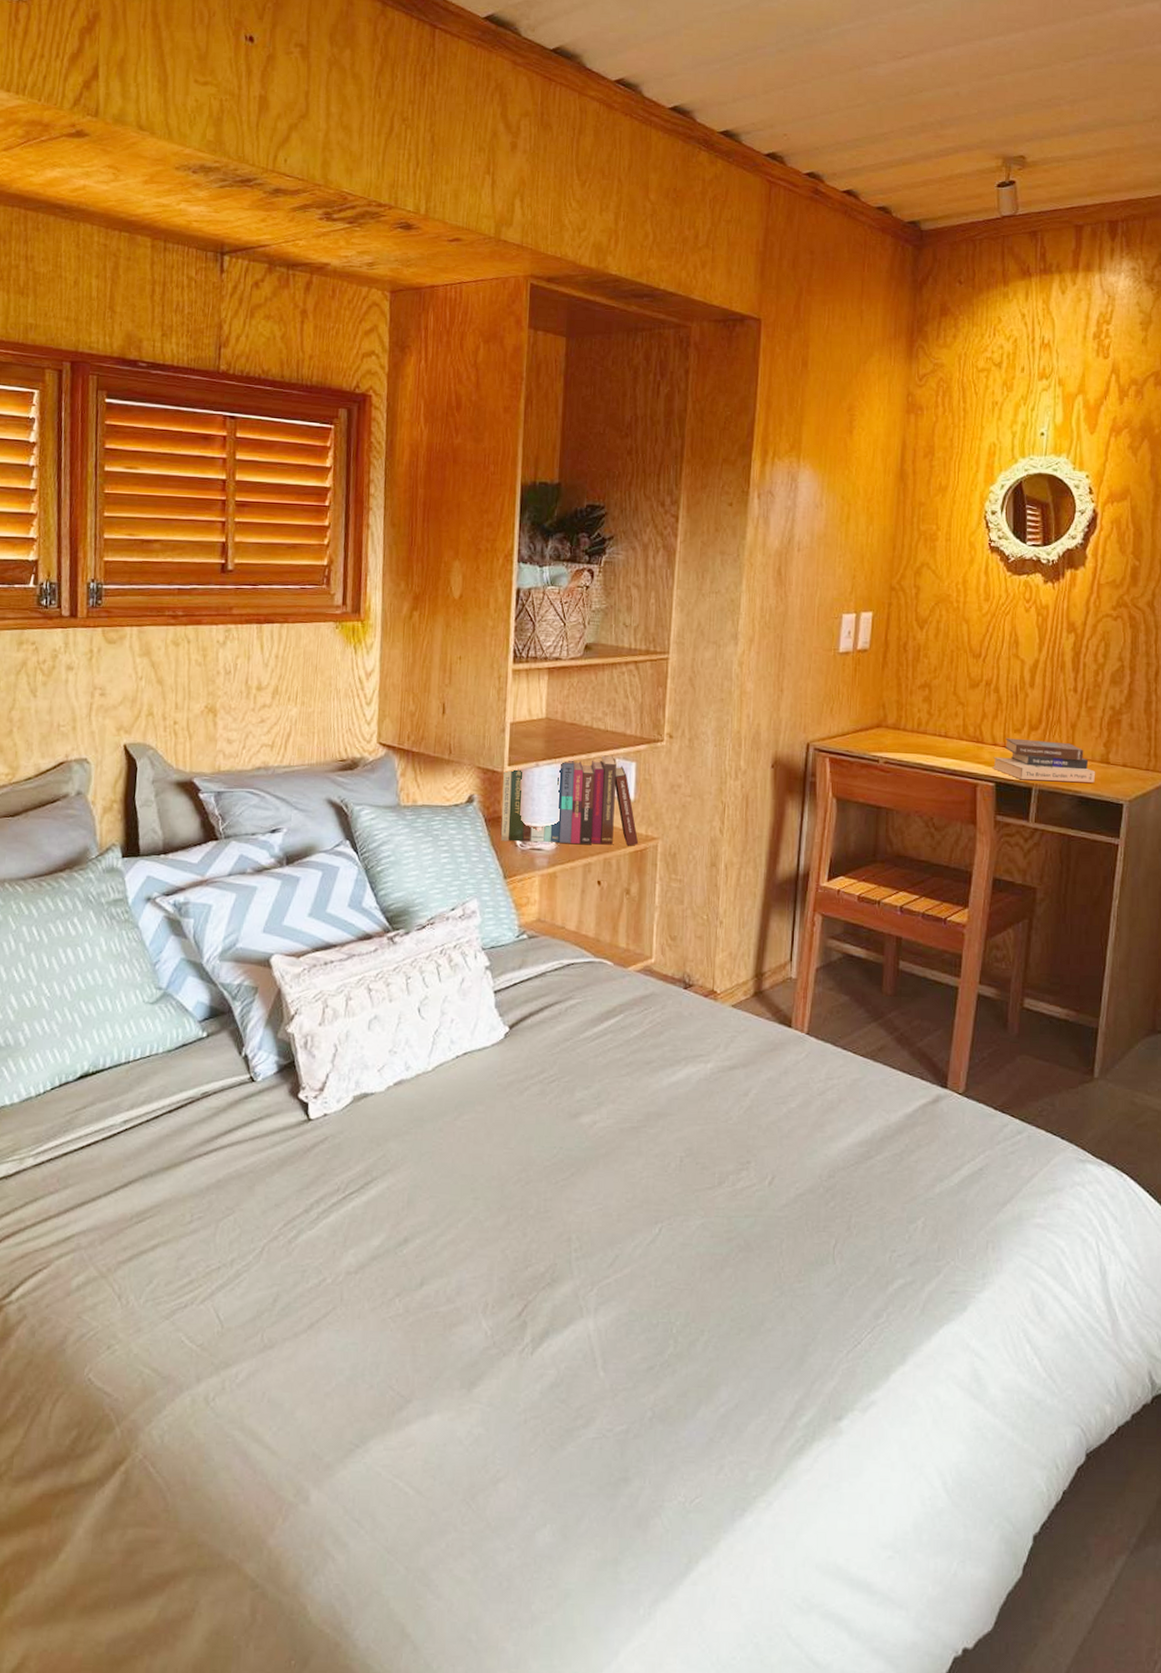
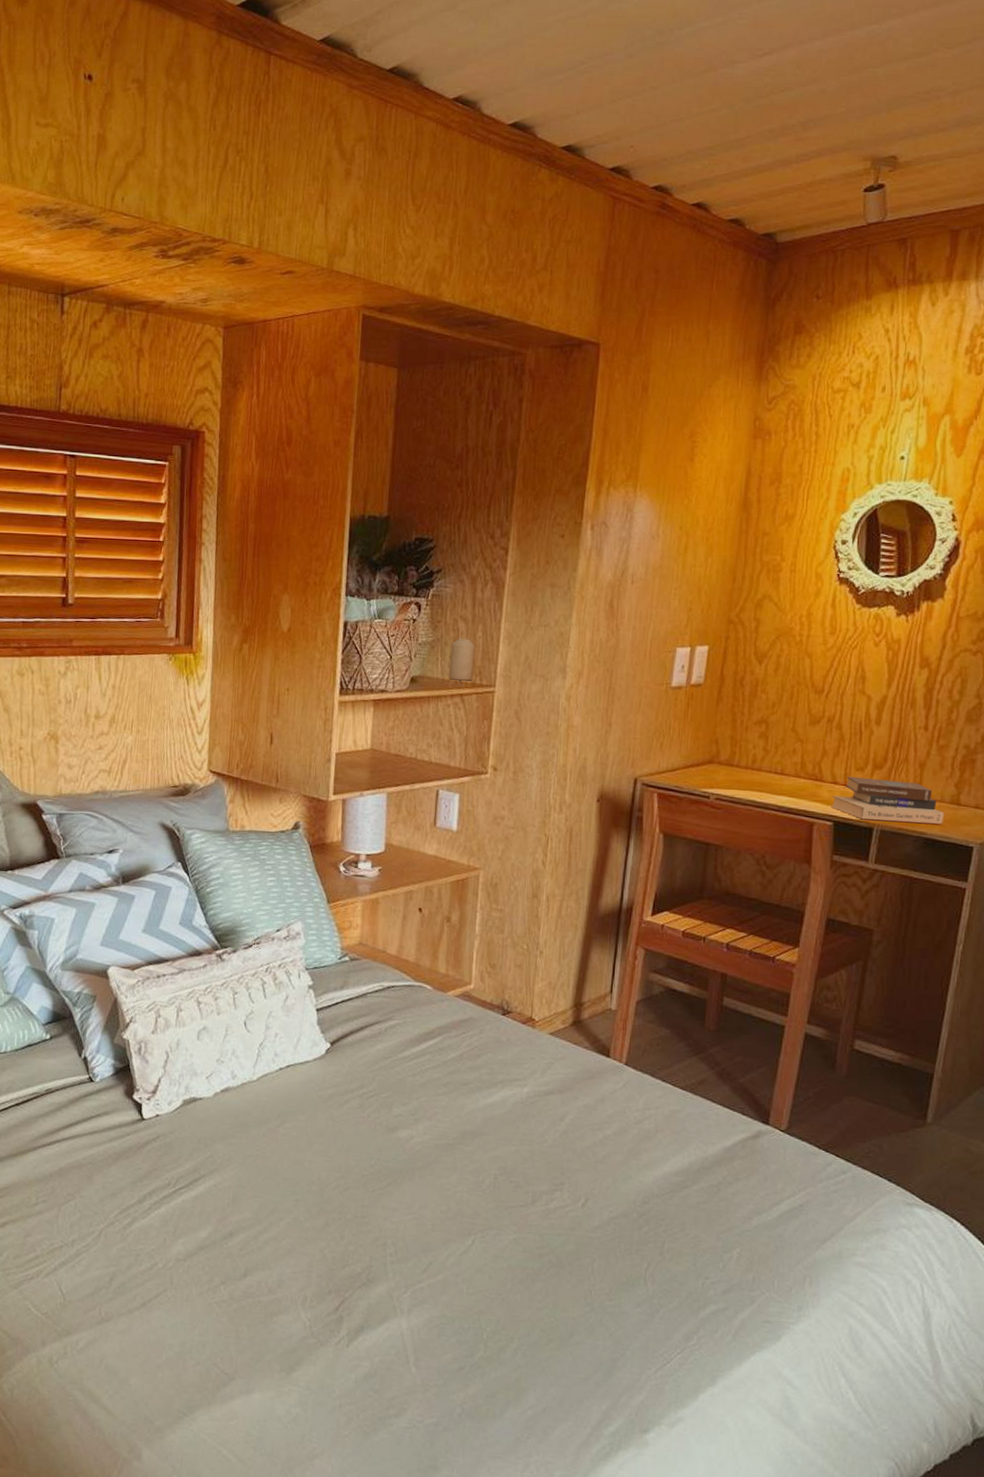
books: present [501,755,639,846] -> none [325,786,461,875]
candle: none [623,605,648,648] -> present [449,638,475,681]

